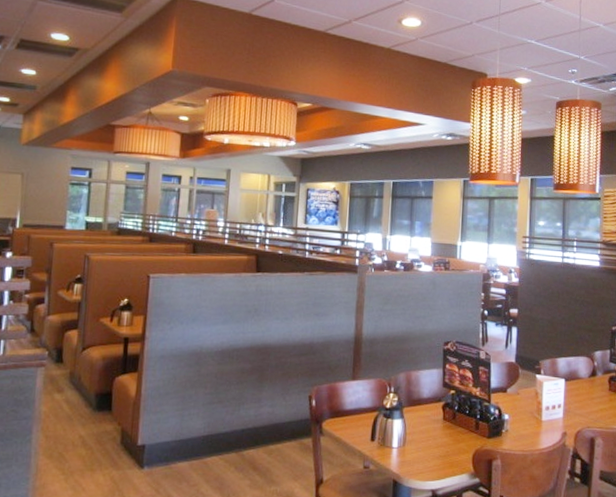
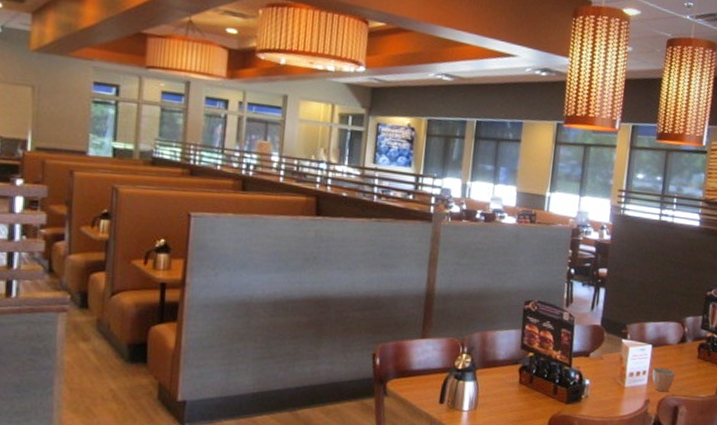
cup: none [566,401,589,425] -> present [652,367,675,392]

